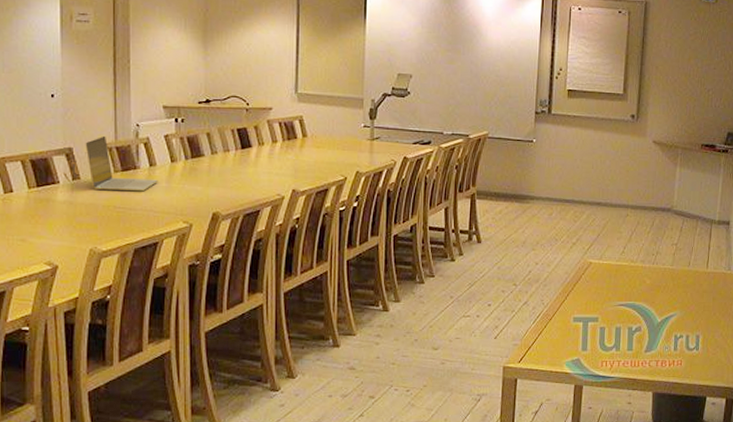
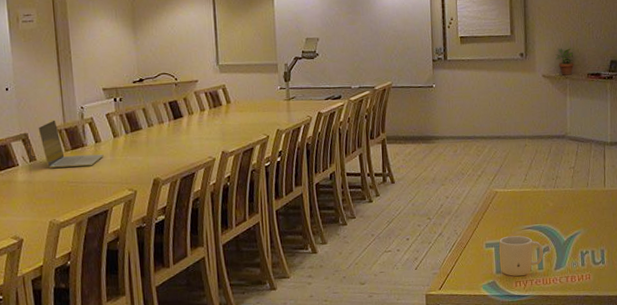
mug: none [587,312,635,356] -> present [499,235,543,277]
potted plant: none [669,114,691,144] -> present [555,48,575,75]

